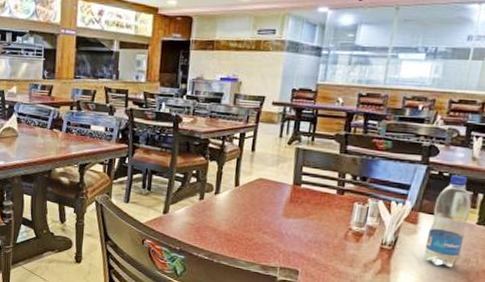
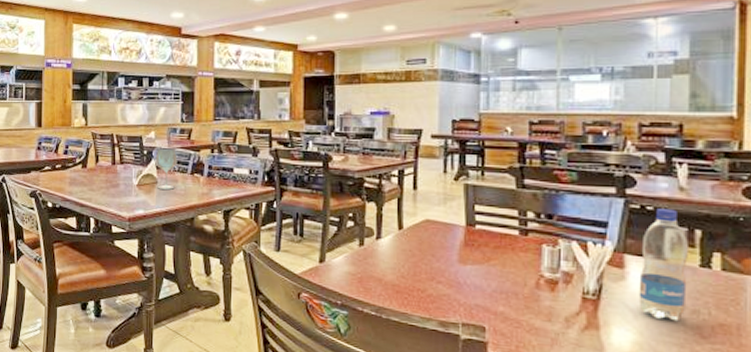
wine glass: none [16,103,38,144] -> present [155,148,178,191]

